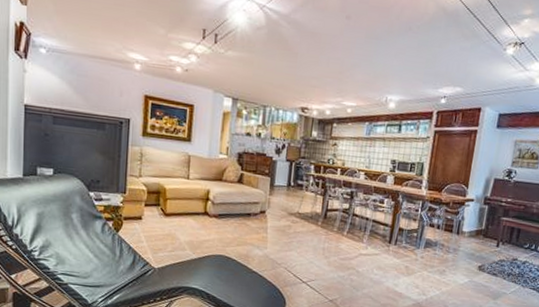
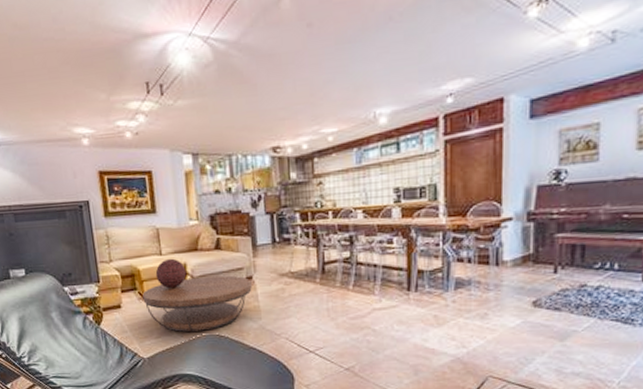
coffee table: none [164,203,264,252] -> present [142,275,252,332]
decorative sphere: none [180,183,209,210] -> present [155,258,187,289]

